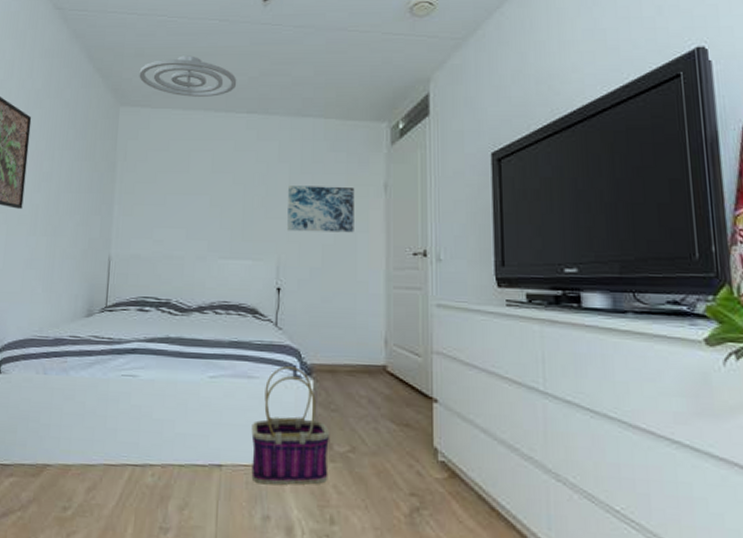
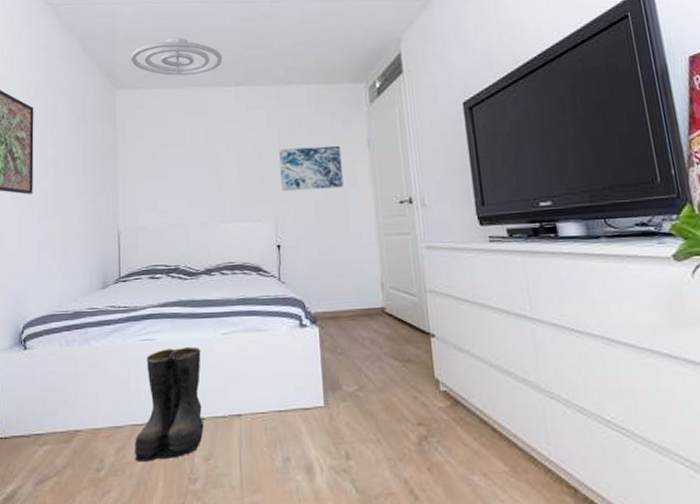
boots: none [105,387,186,505] -> present [135,346,205,462]
basket: present [251,365,331,485] -> none [265,316,341,429]

